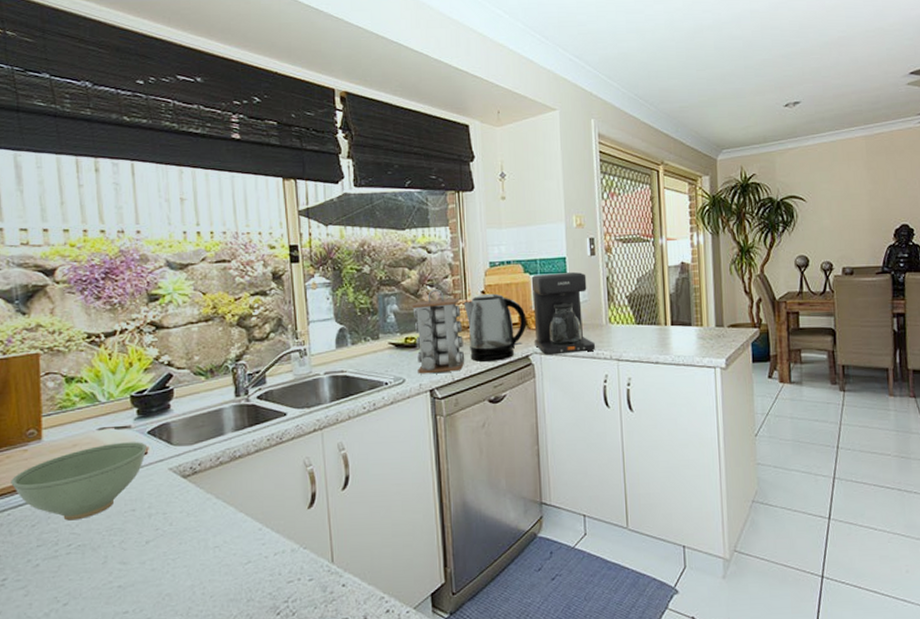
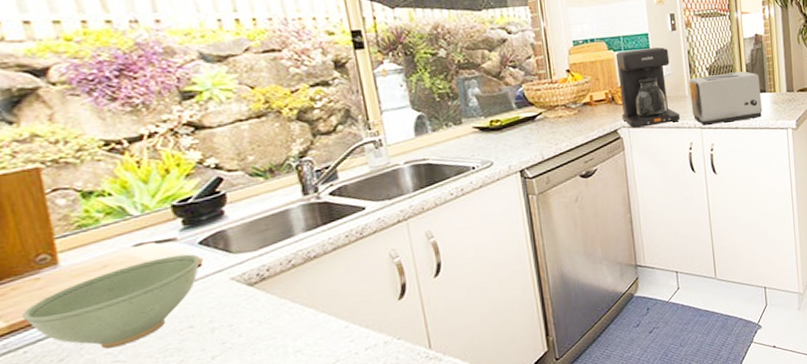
spice rack: present [411,289,465,374] -> none [494,70,554,156]
kettle: present [463,293,527,362] -> none [549,71,613,139]
toaster: none [607,302,687,358] -> present [689,71,762,126]

